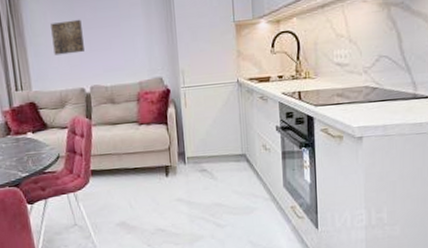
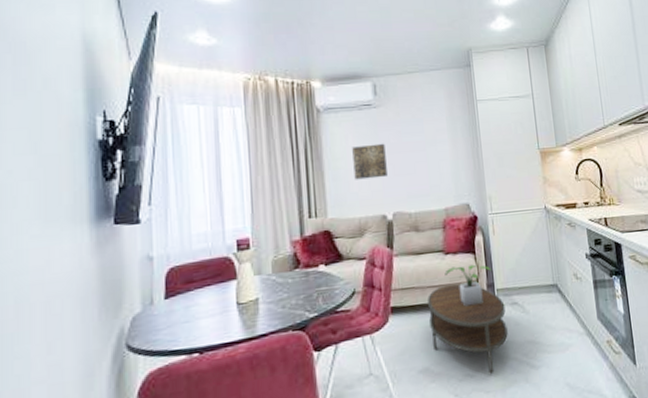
coffee table: none [123,151,197,229] -> present [428,284,508,374]
potted plant: none [139,134,183,172] -> present [444,264,492,307]

